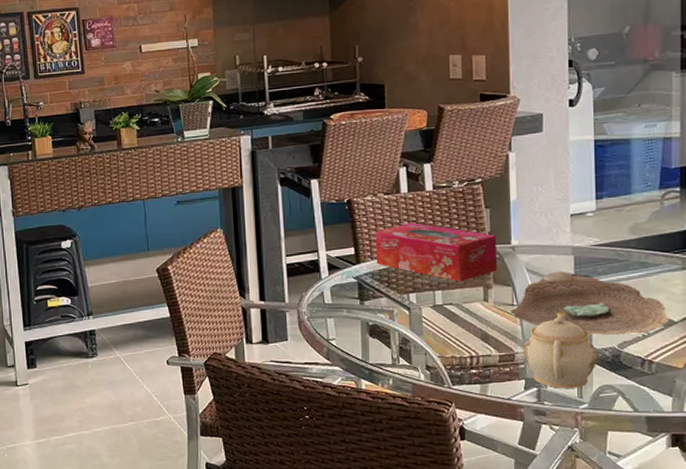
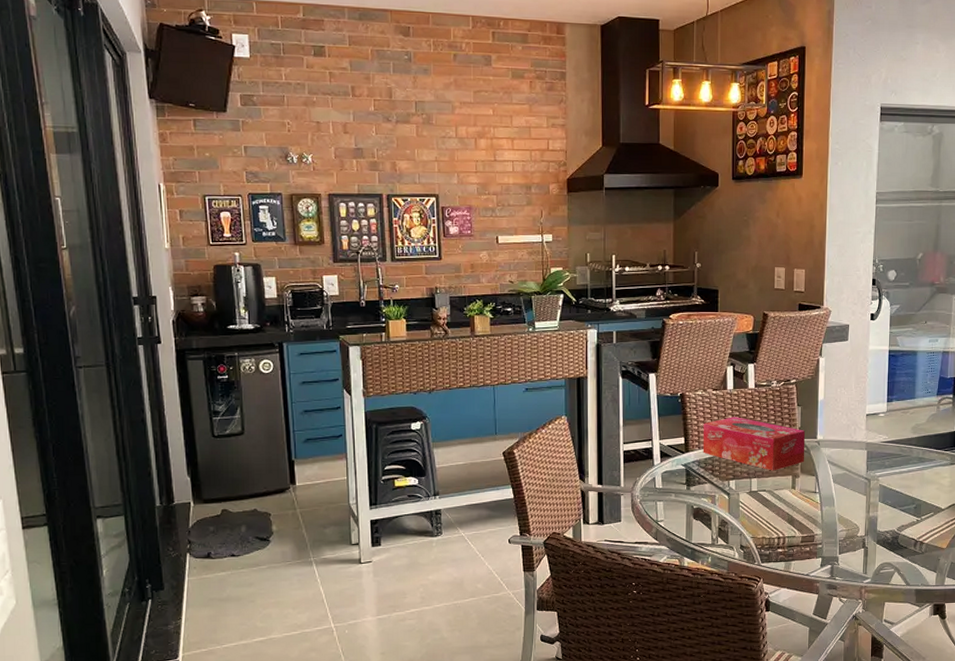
decorative bowl: present [510,271,669,336] -> none [813,463,938,521]
teapot: present [522,312,598,389] -> none [821,499,881,566]

